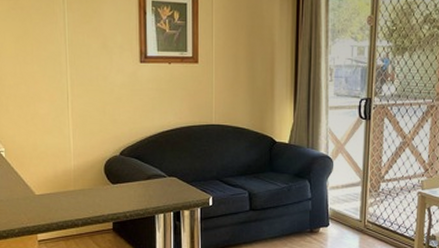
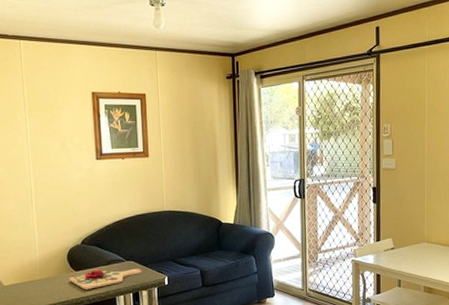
cutting board: none [105,184,185,205] -> present [69,268,142,290]

